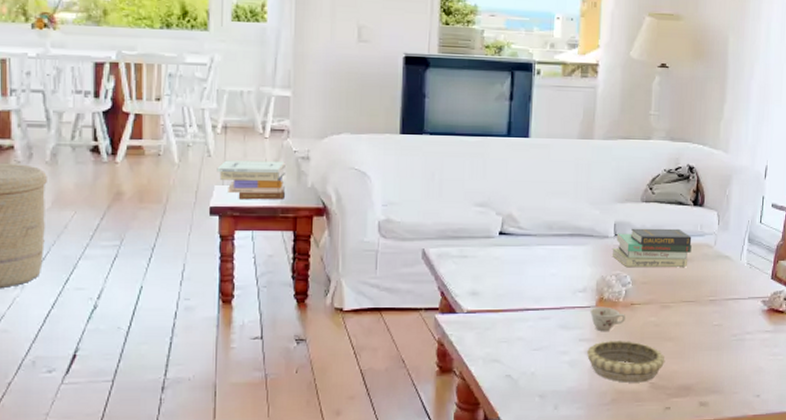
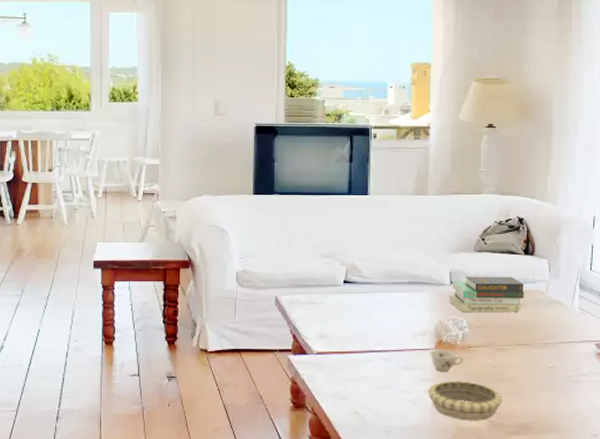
books: present [217,160,285,200] -> none [99,221,156,255]

